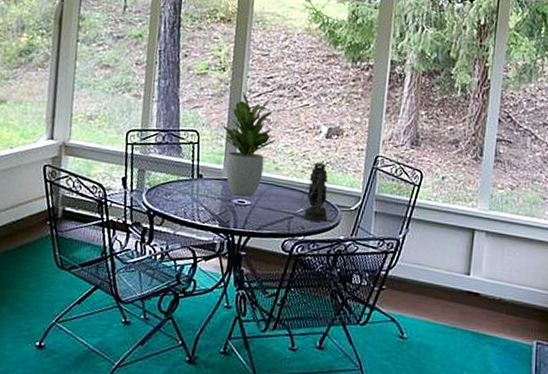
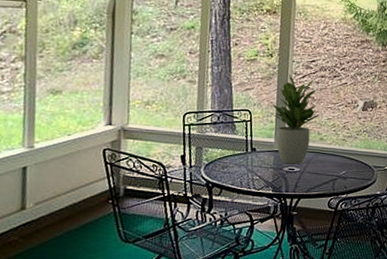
lantern: present [300,162,328,222] -> none [342,131,366,181]

